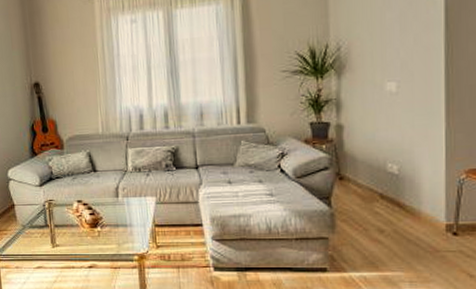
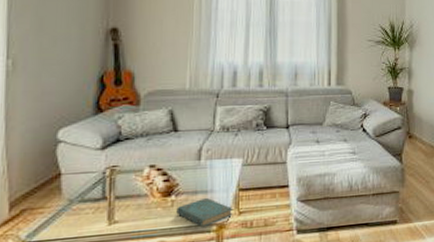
book: none [103,231,152,256] -> present [176,198,234,228]

